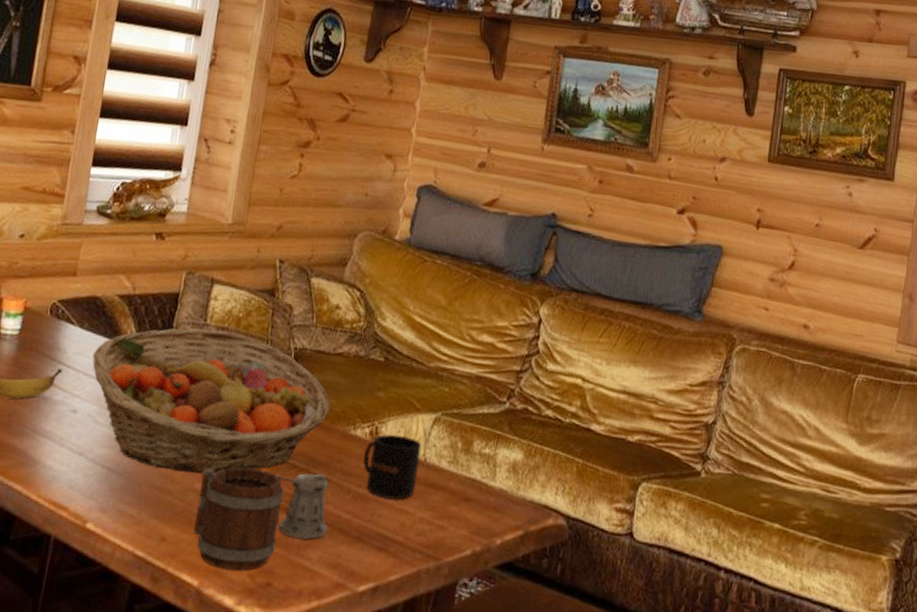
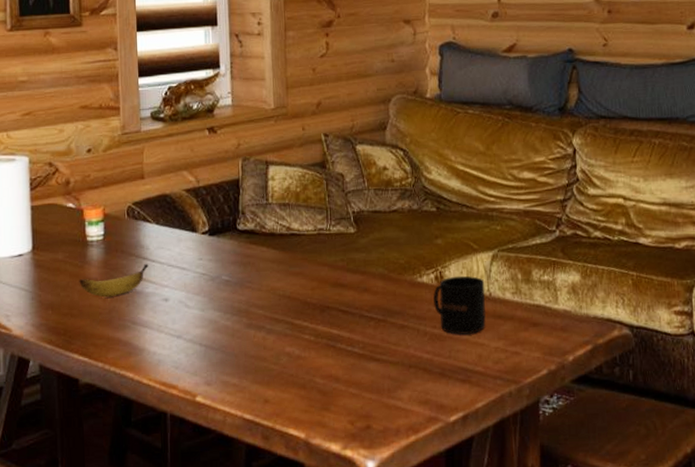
fruit basket: present [92,328,330,474] -> none [172,207,395,339]
mug: present [193,467,284,570] -> none [291,326,368,419]
pepper shaker: present [274,472,329,540] -> none [355,321,413,383]

